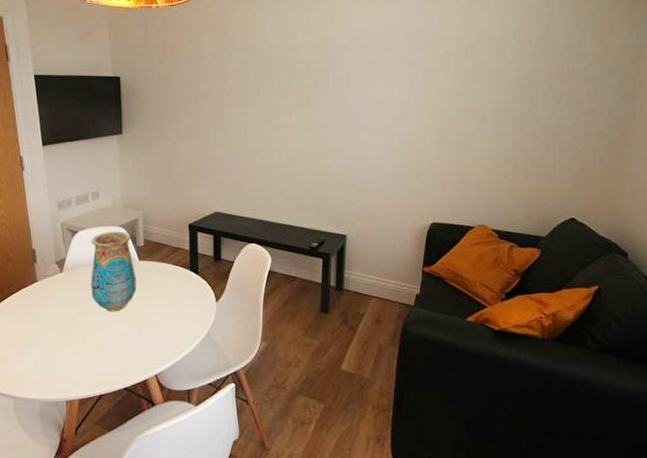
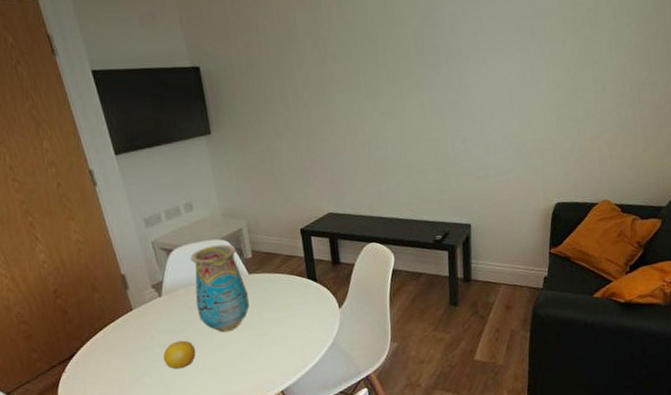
fruit: none [56,315,84,341] -> present [163,340,196,370]

